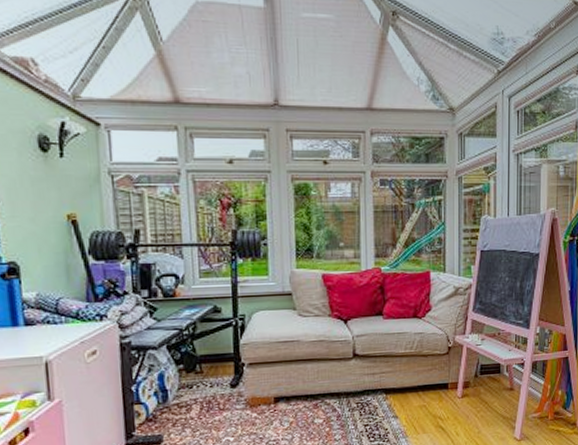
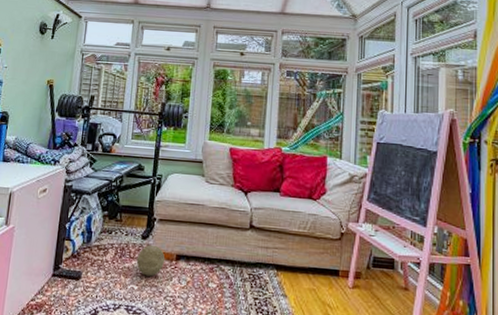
decorative ball: none [227,391,262,425] -> present [136,244,165,277]

